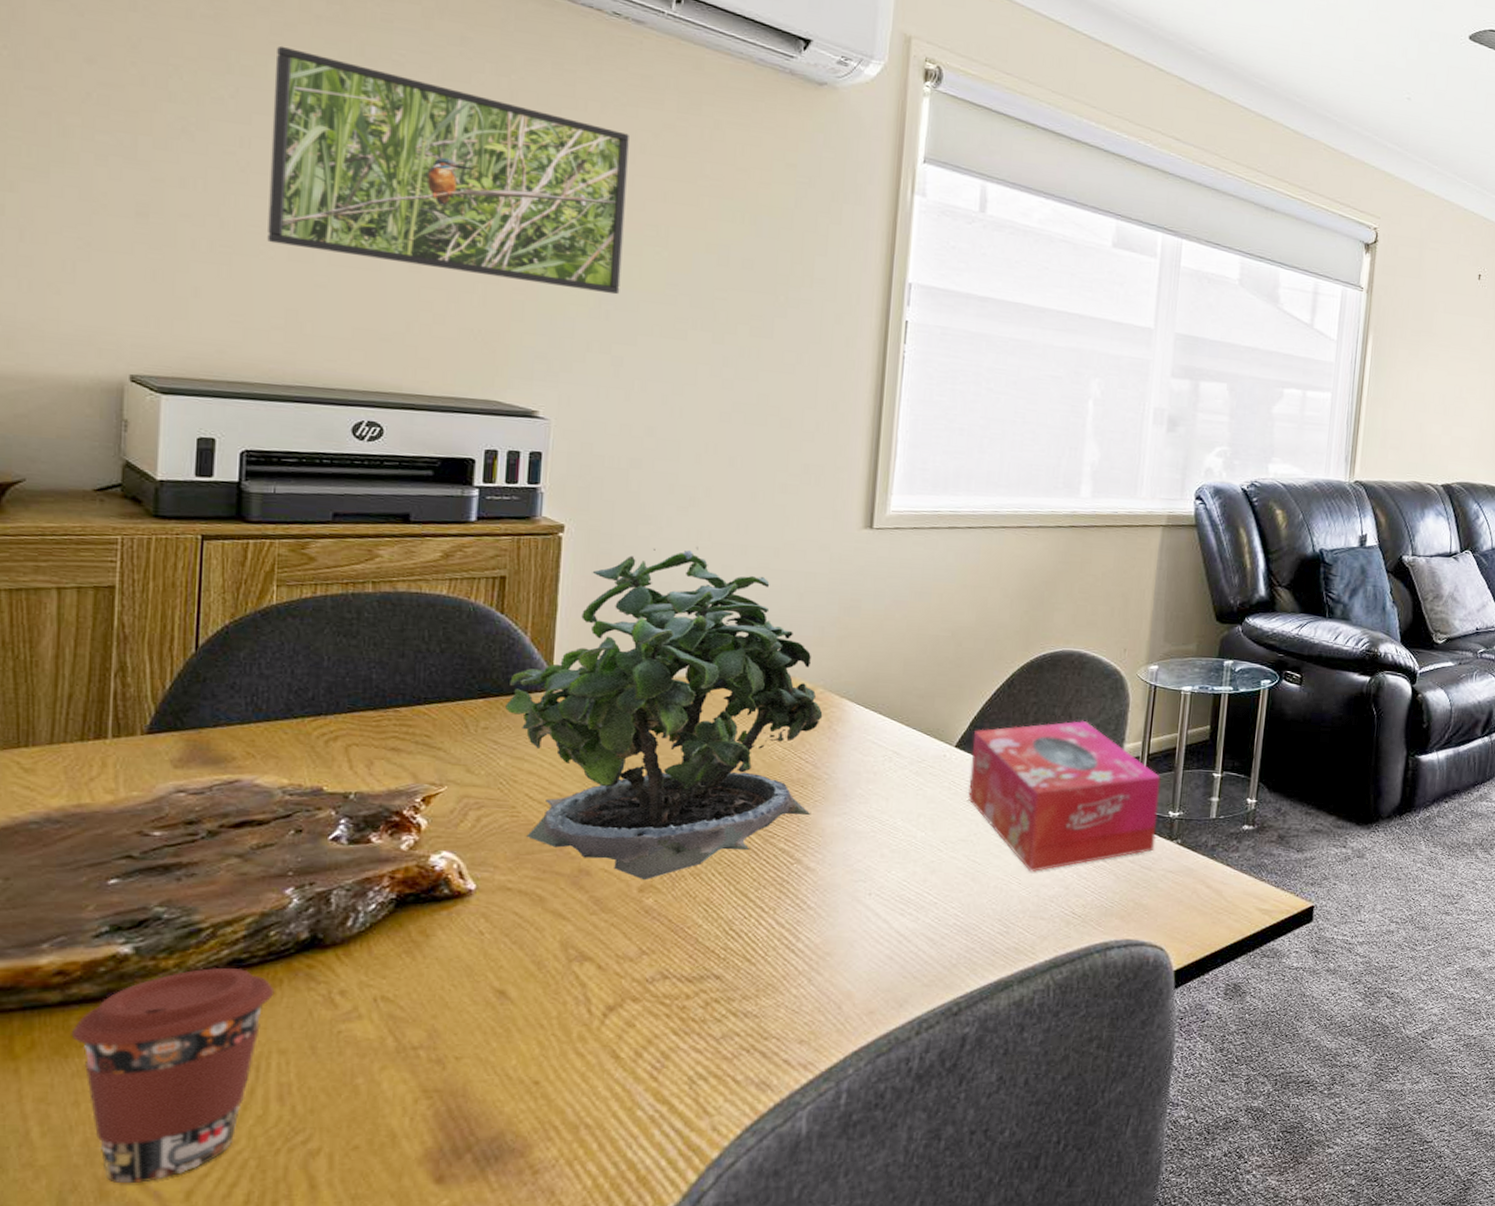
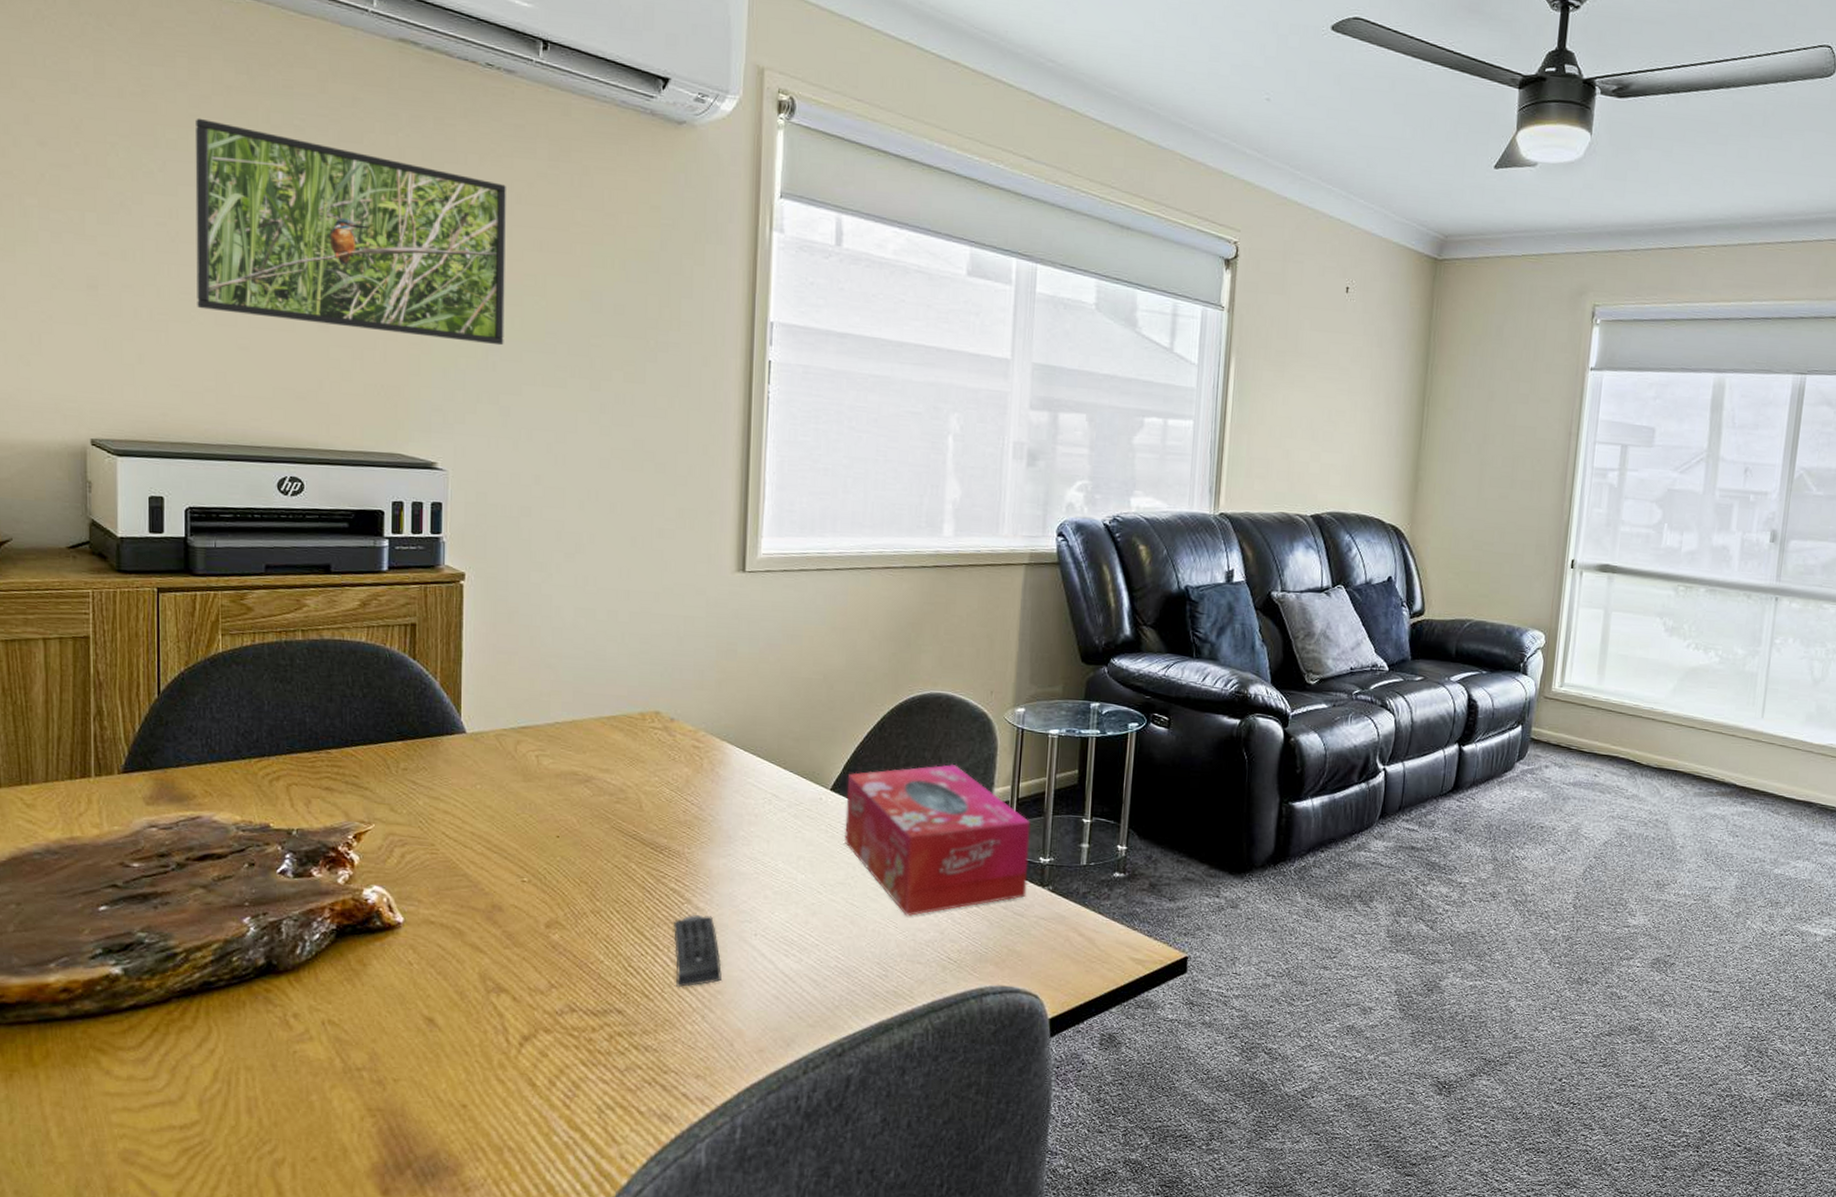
coffee cup: present [71,967,275,1184] -> none [77,988,239,1183]
potted plant: present [505,546,823,881] -> none [421,592,706,917]
remote control: none [780,875,832,951] -> present [672,915,722,988]

